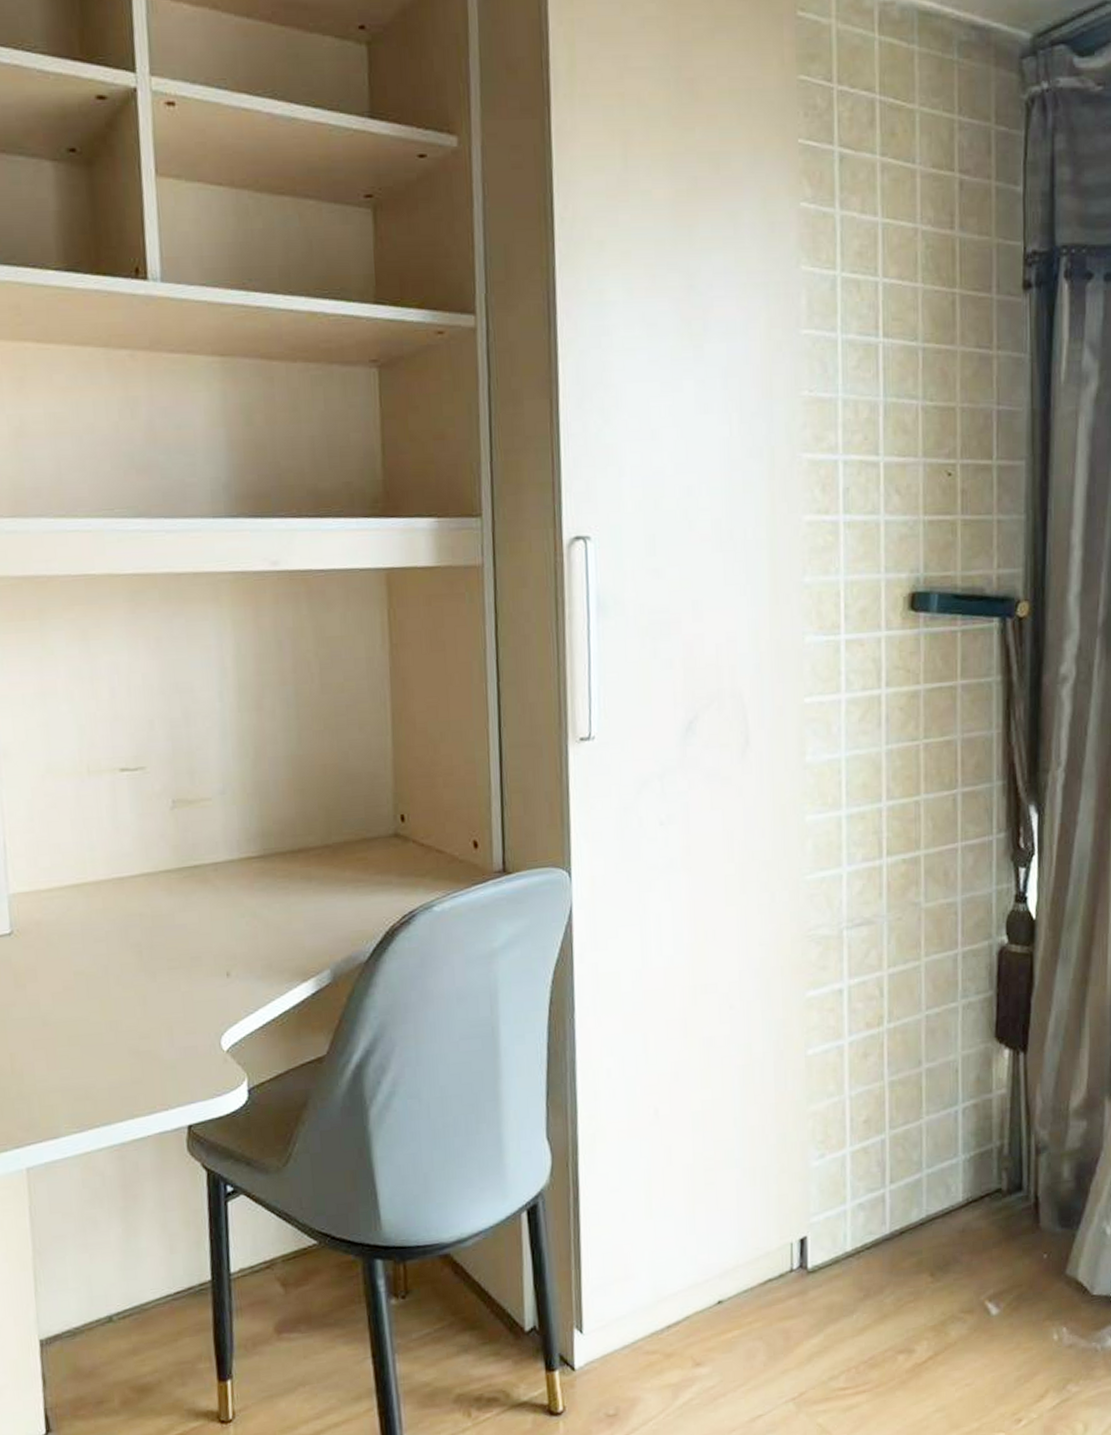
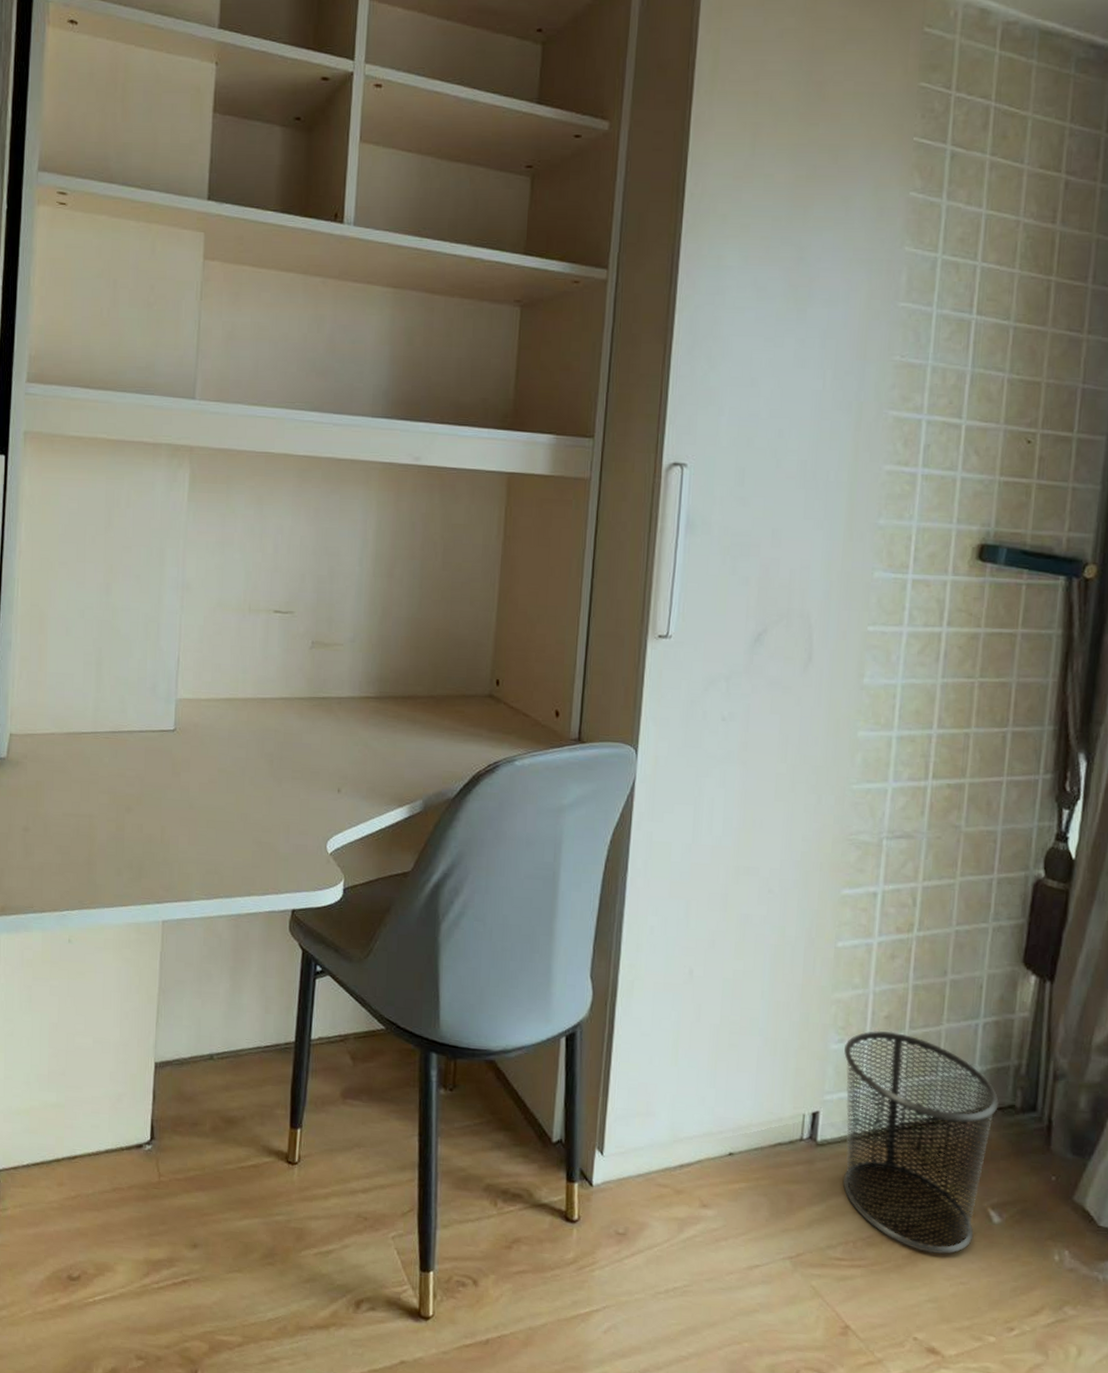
waste bin: none [826,1135,985,1362] -> present [843,1030,999,1254]

